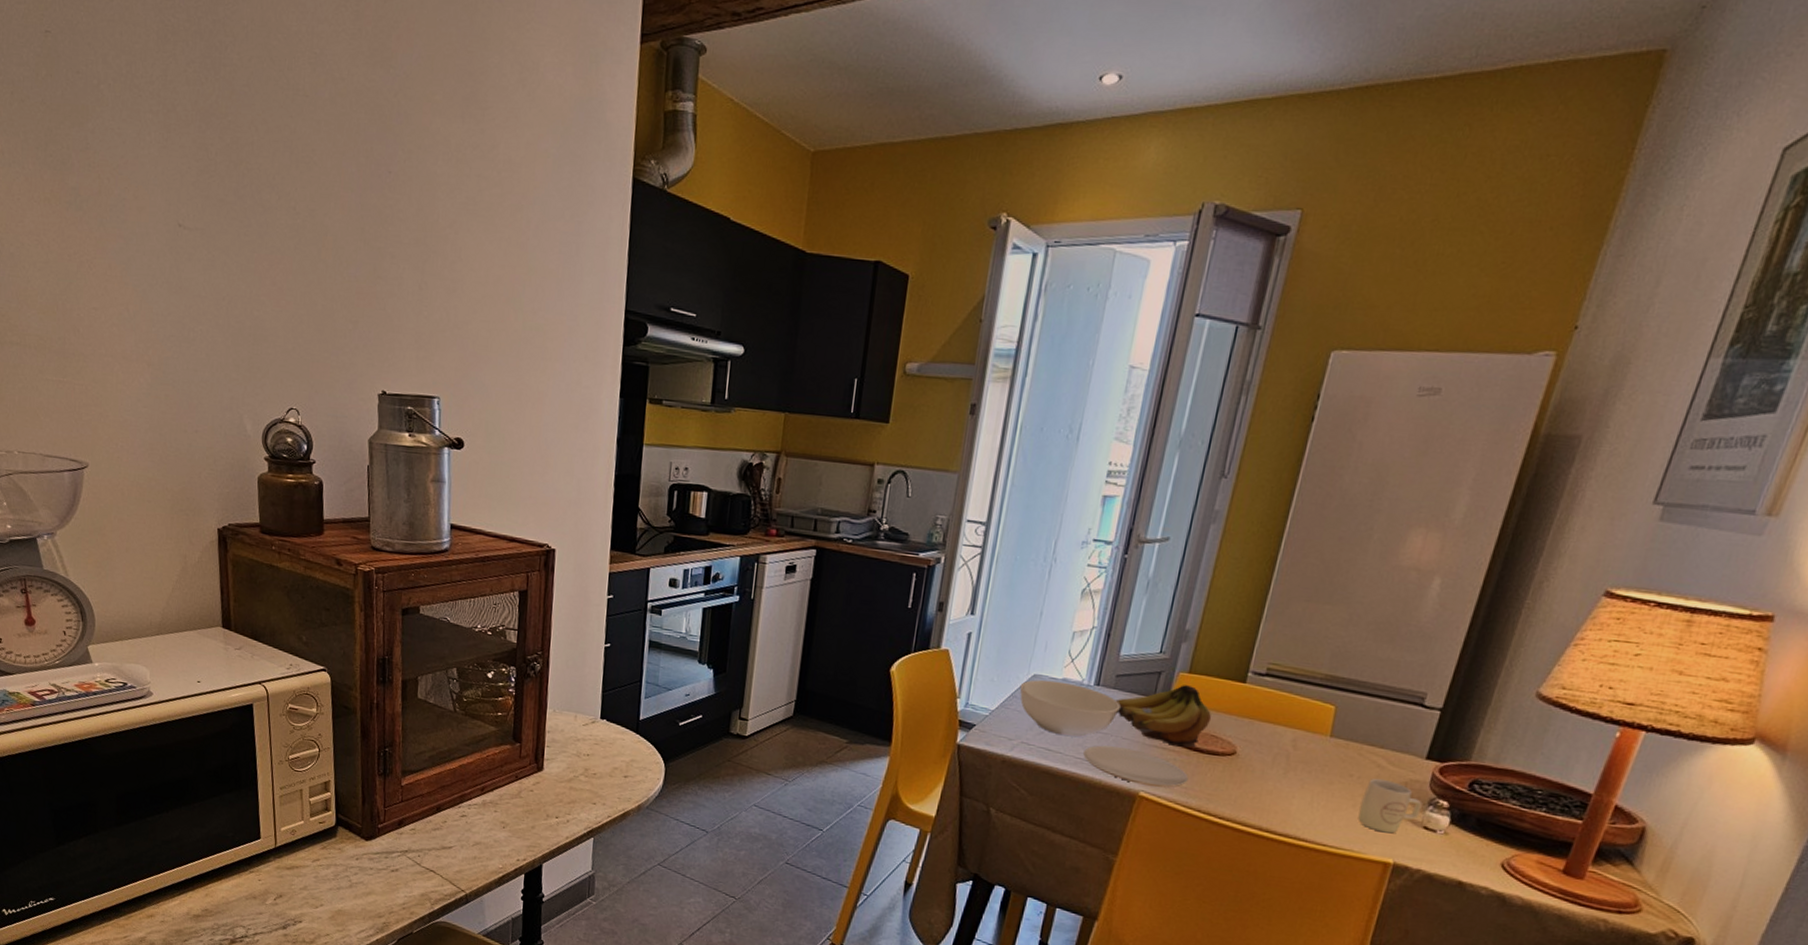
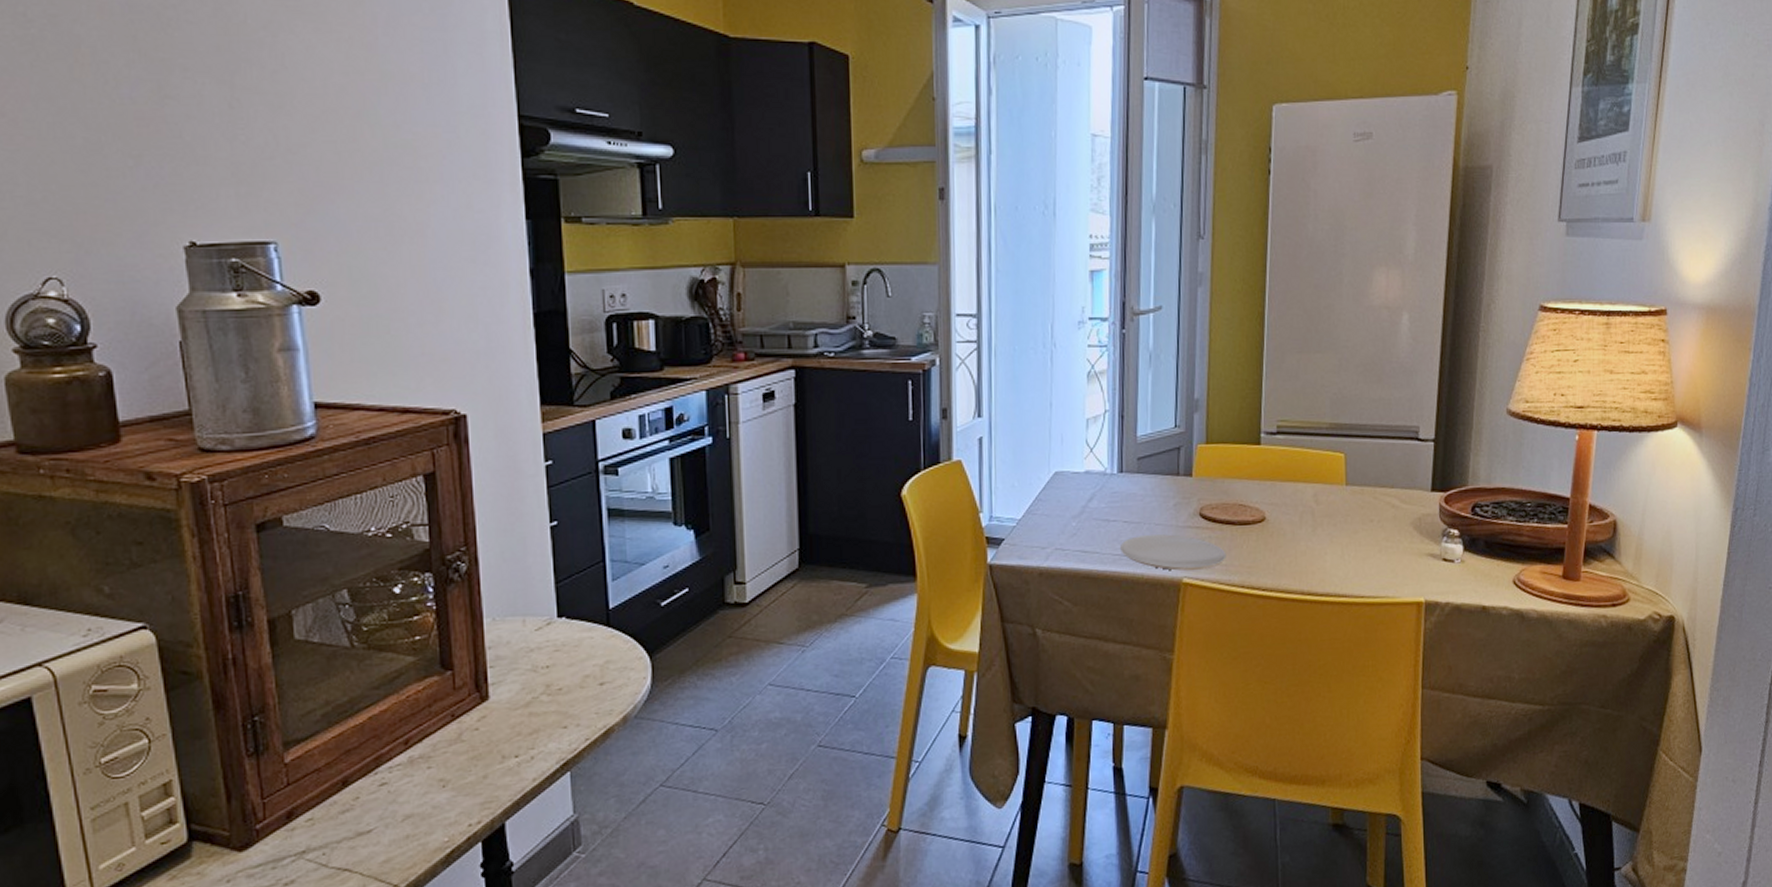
bowl: present [1019,679,1121,738] -> none [1043,475,1147,534]
fruit: present [1115,685,1212,748] -> none [1141,457,1236,524]
mug: present [1357,778,1422,834] -> none [1385,518,1437,573]

